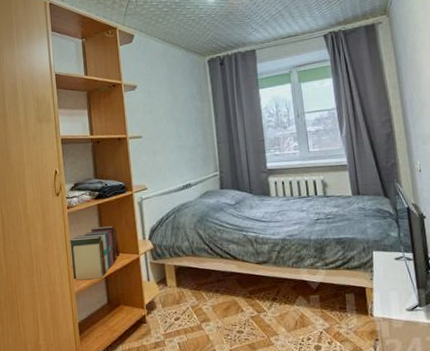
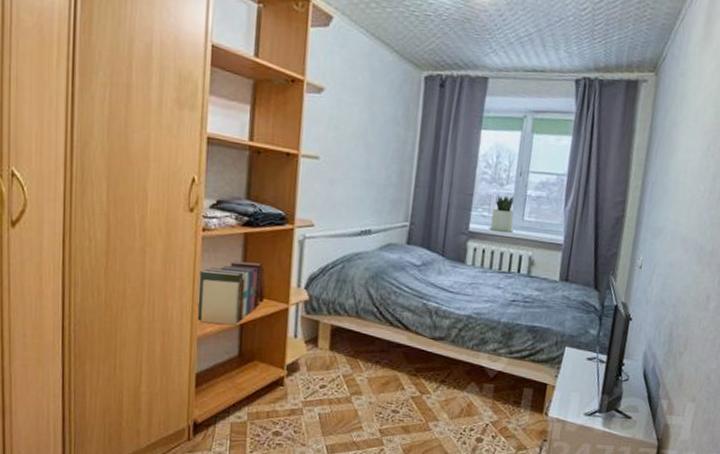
planter: none [282,134,304,166] -> present [489,194,514,234]

